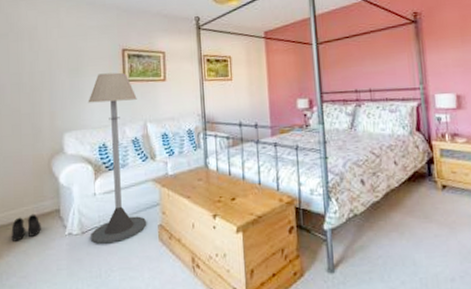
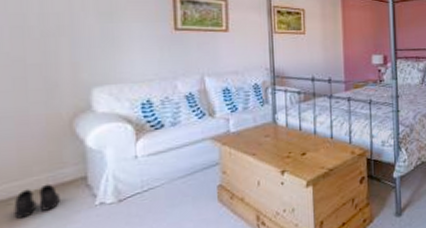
floor lamp: present [88,72,147,244] -> none [126,19,204,212]

